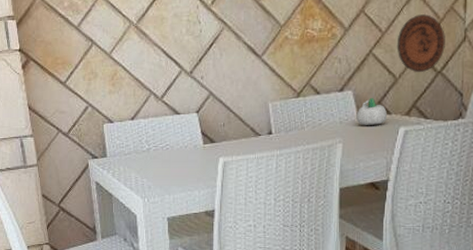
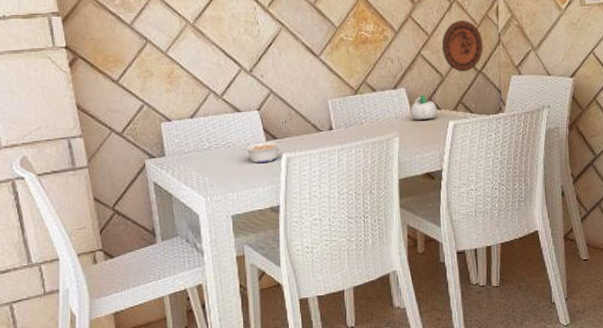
legume: none [178,144,218,167] -> present [241,141,281,164]

